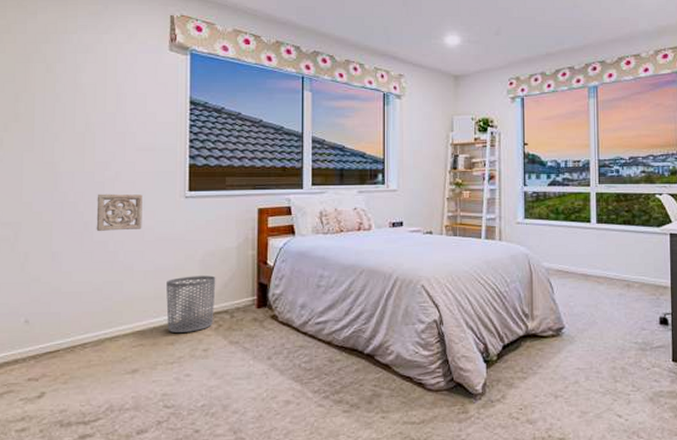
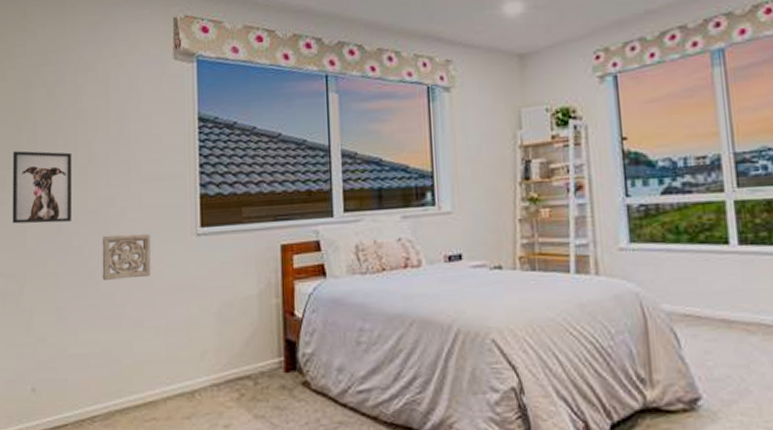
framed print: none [9,116,70,180] -> present [12,151,72,224]
waste bin: present [166,275,216,334] -> none [180,331,236,405]

